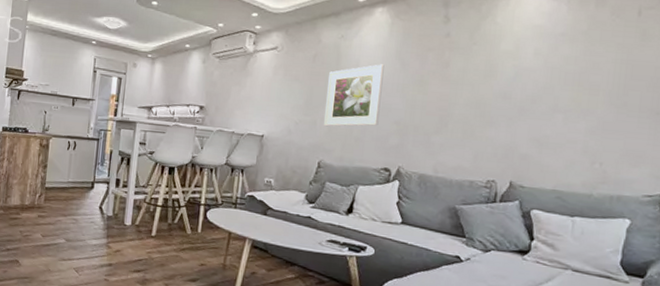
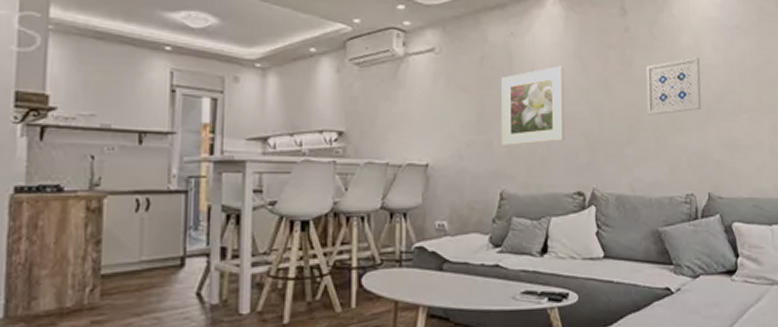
wall art: none [458,60,518,110] -> present [646,56,701,115]

